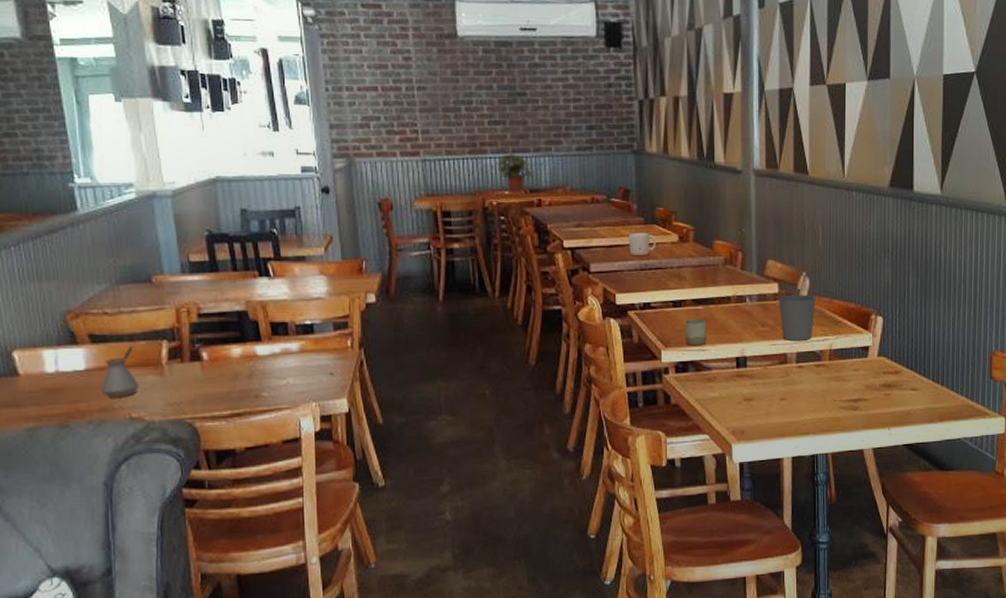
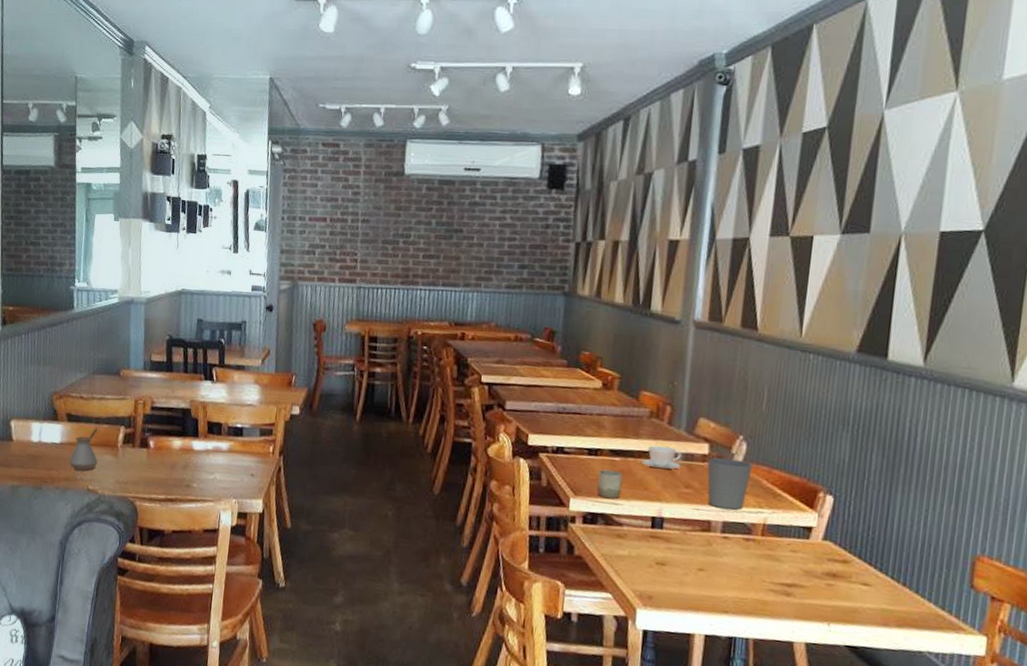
potted plant: present [495,152,535,195] -> none [424,286,463,326]
mug: present [628,232,656,256] -> none [548,374,578,399]
teacup: none [722,291,756,312] -> present [641,445,681,470]

